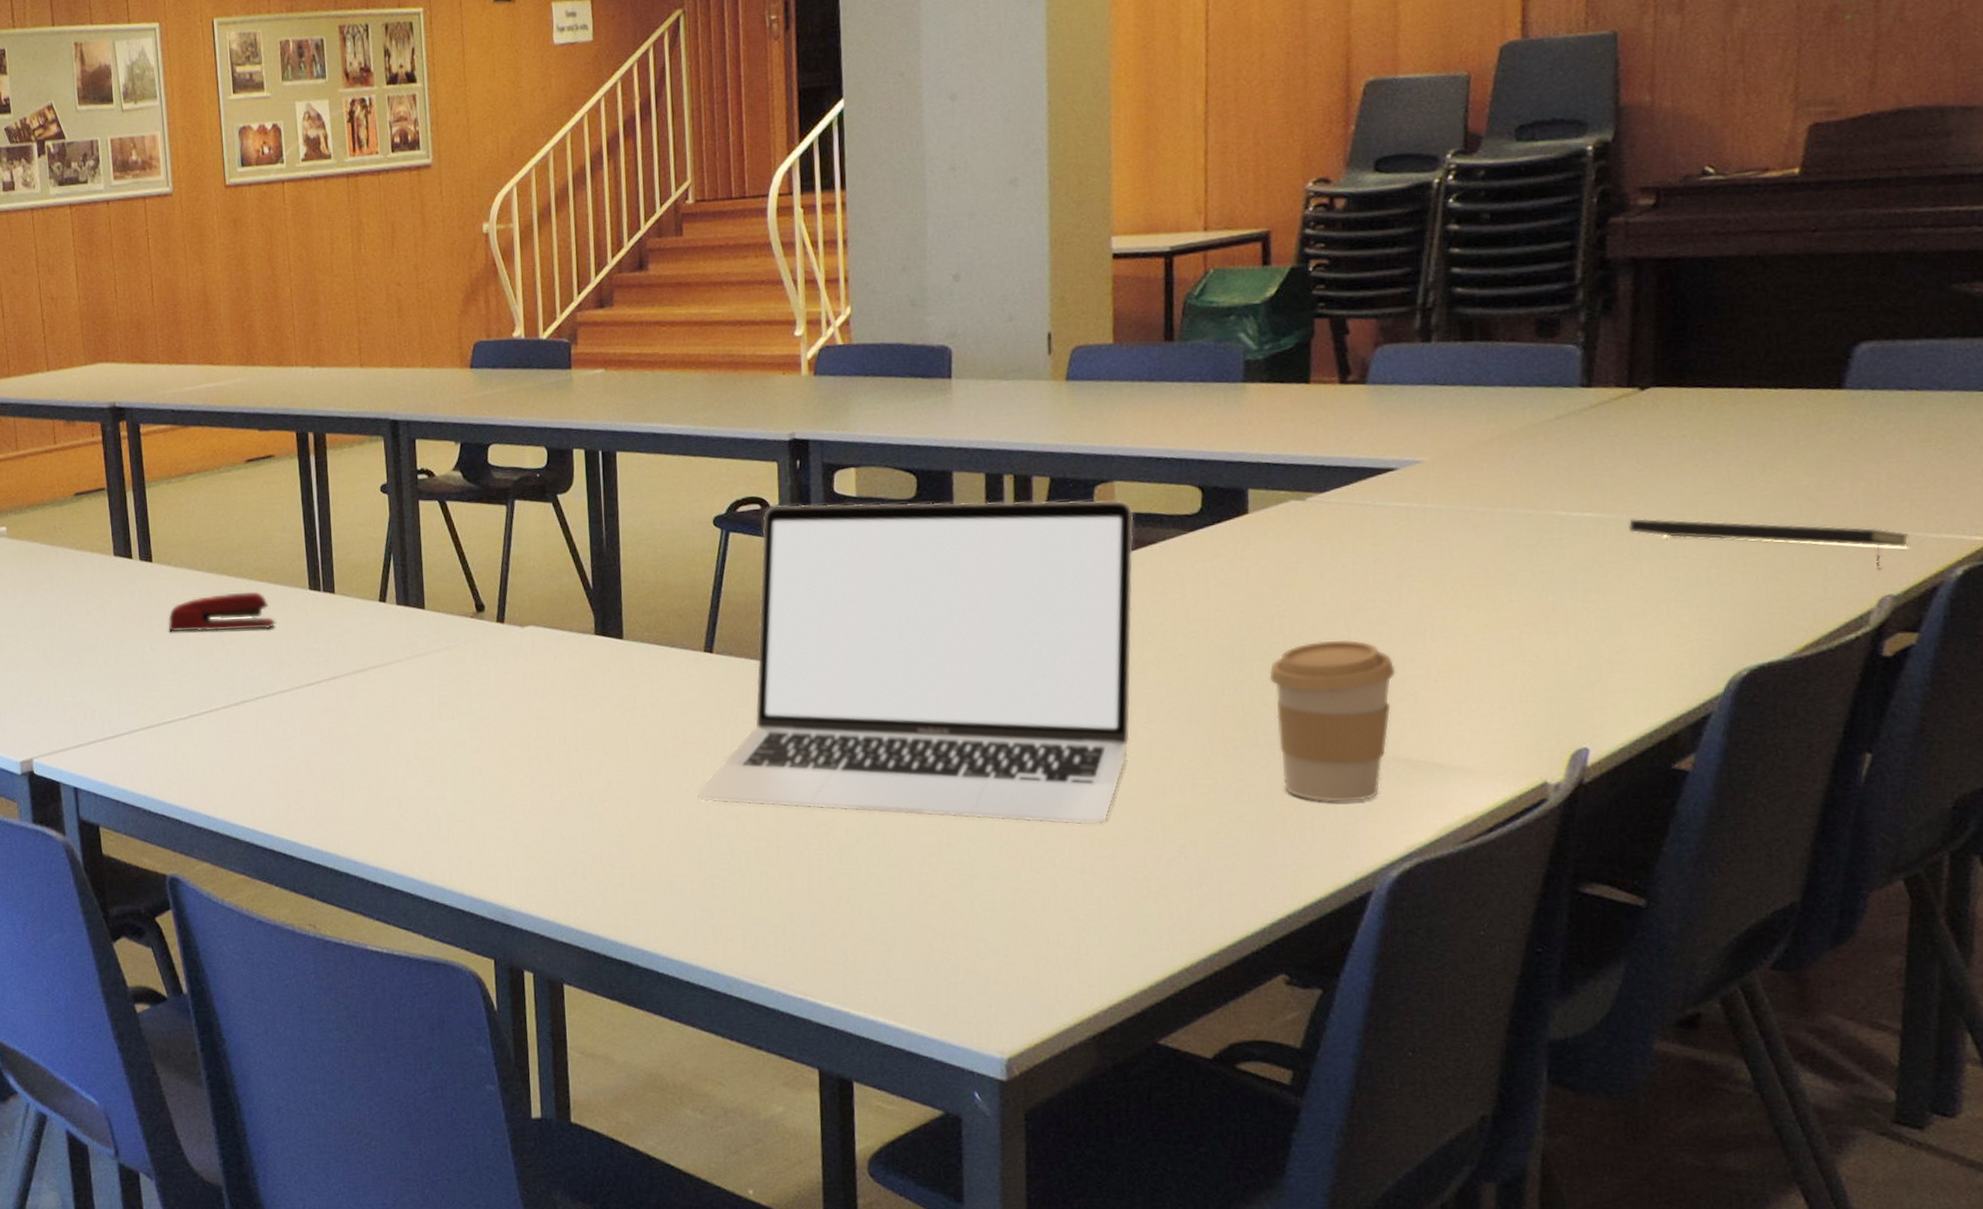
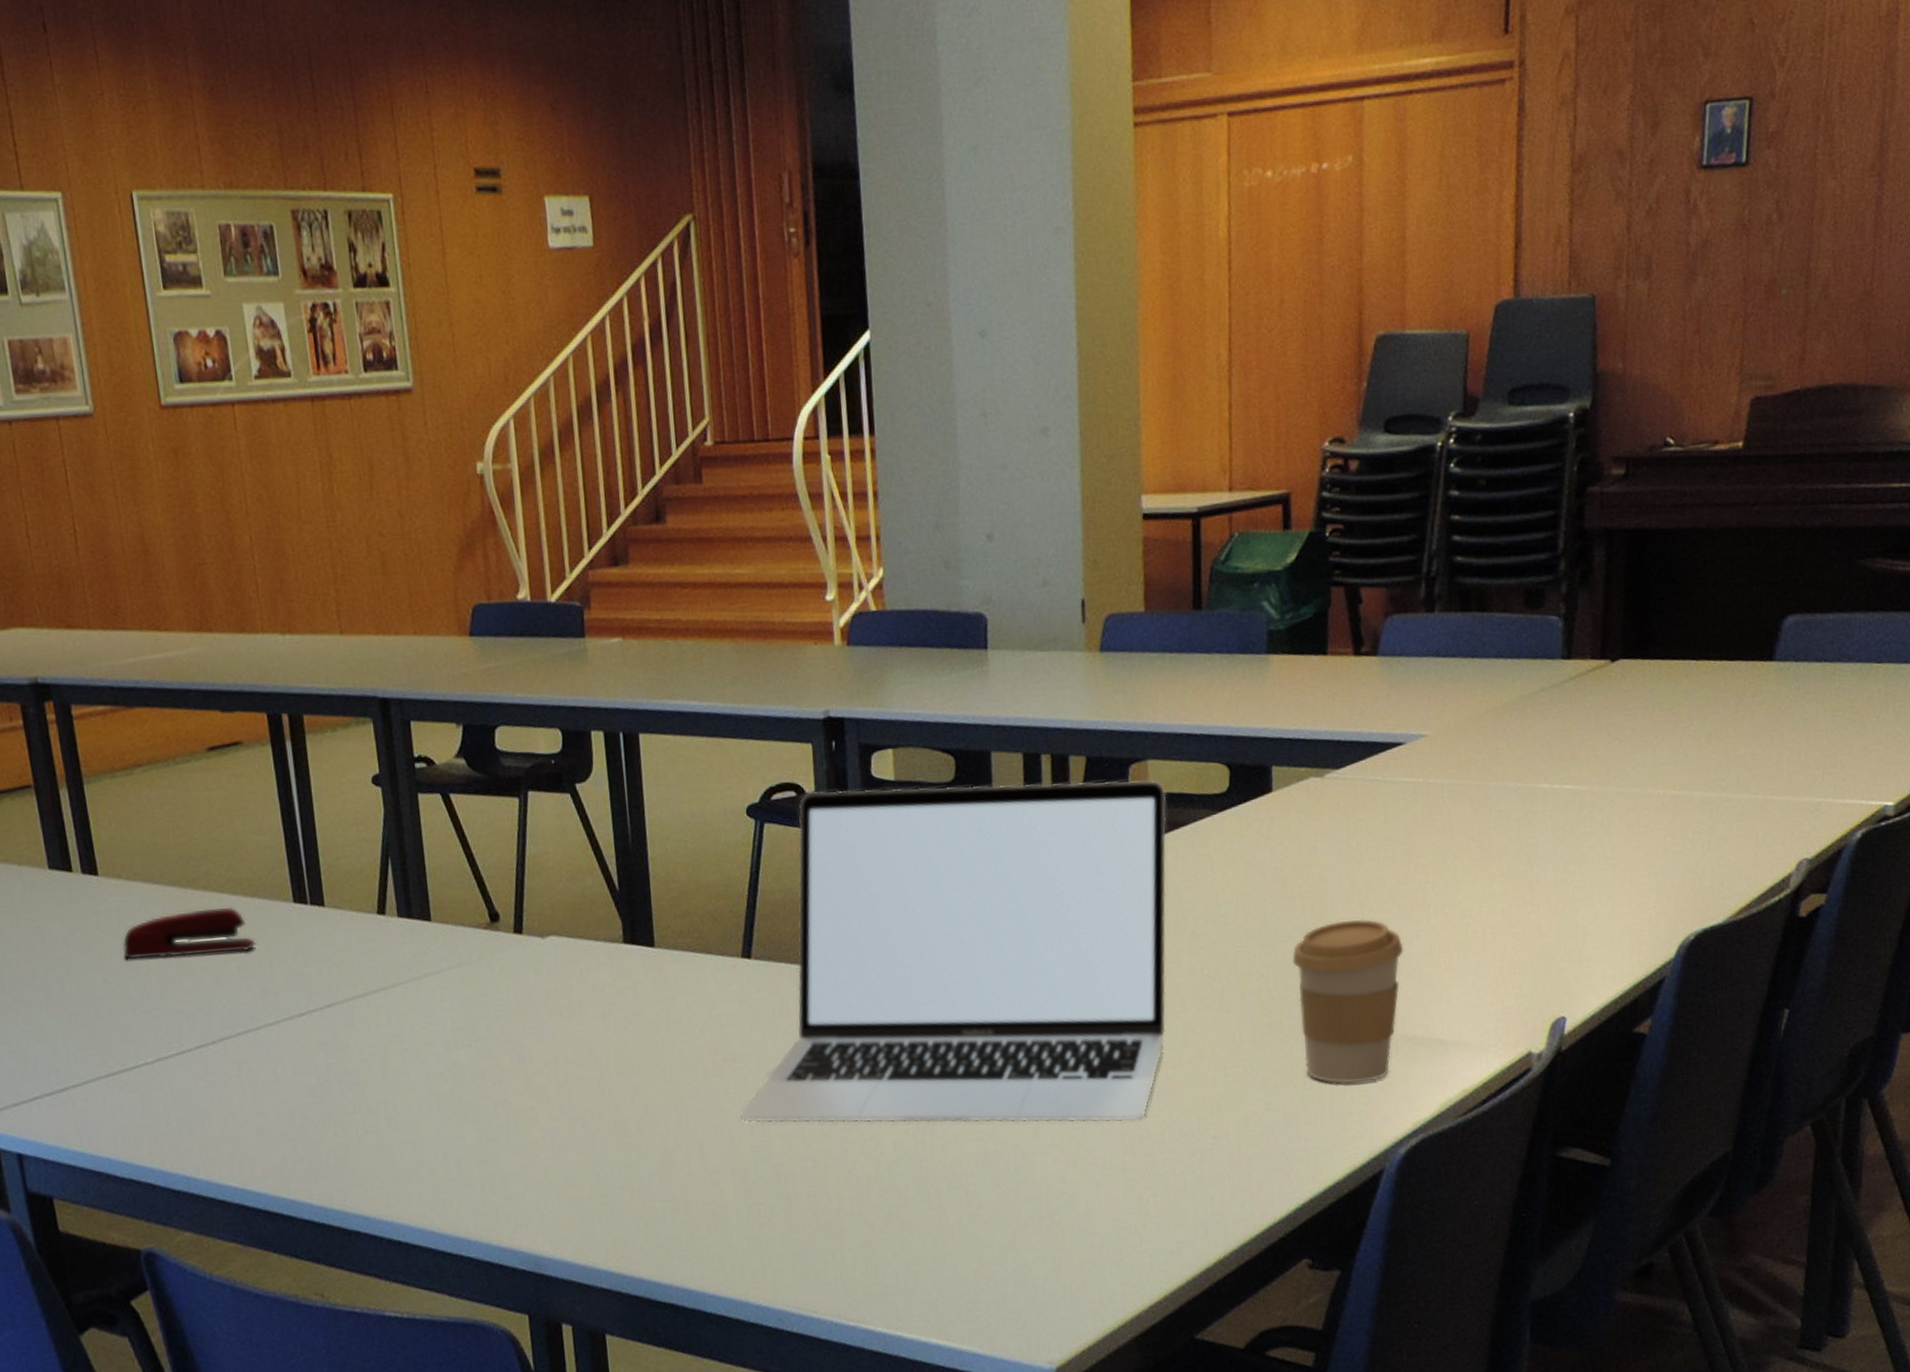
notepad: present [1628,518,1909,570] -> none [1599,789,1821,835]

